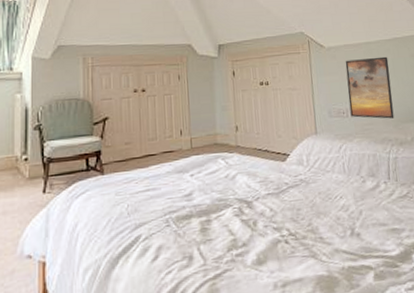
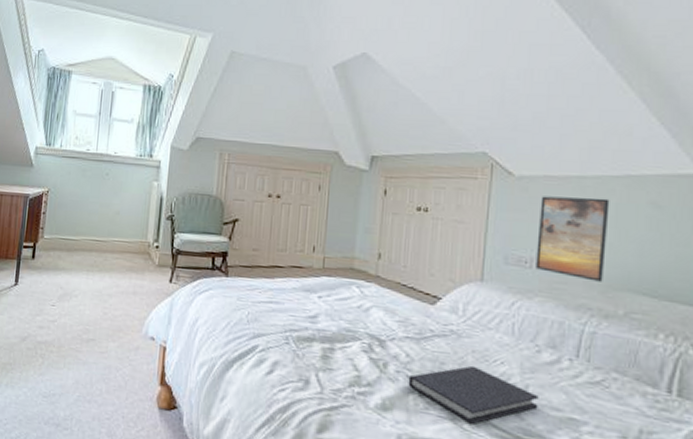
diary: none [275,205,371,255] -> present [408,365,539,424]

